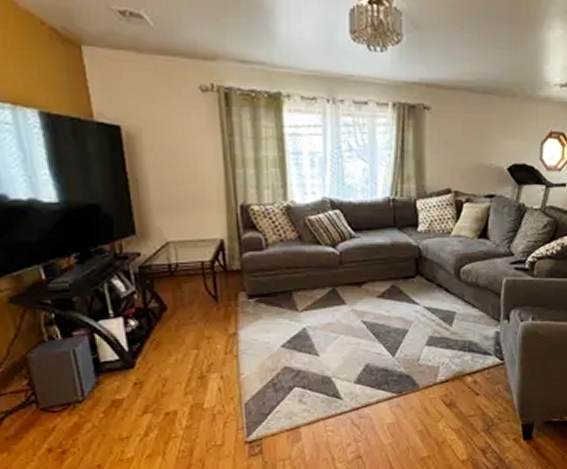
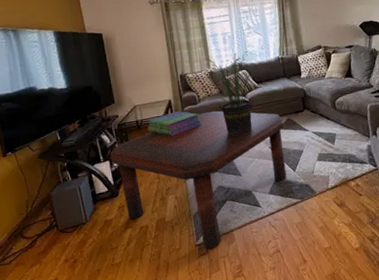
coffee table: none [124,262,385,448] -> present [110,110,287,249]
stack of books: none [186,256,268,292] -> present [148,111,202,137]
potted plant: none [284,183,361,299] -> present [207,51,260,135]

